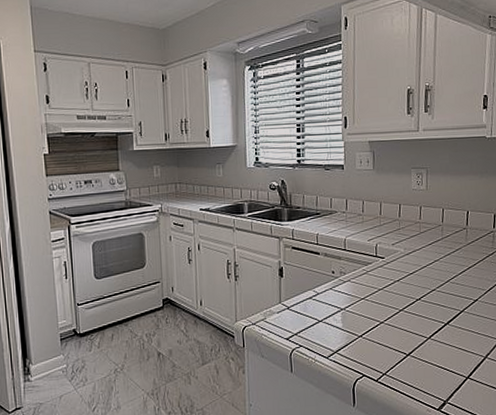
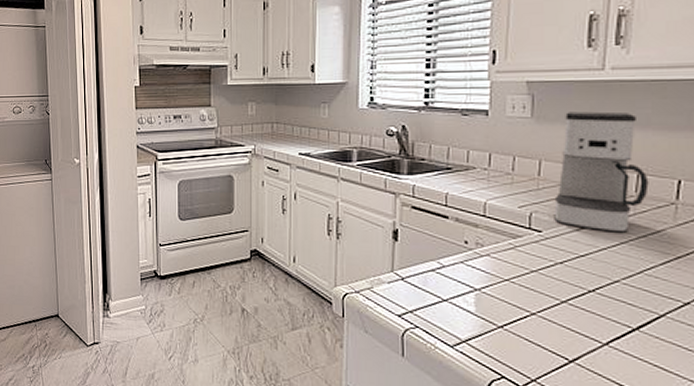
coffee maker: none [391,163,450,254] -> present [554,111,649,233]

